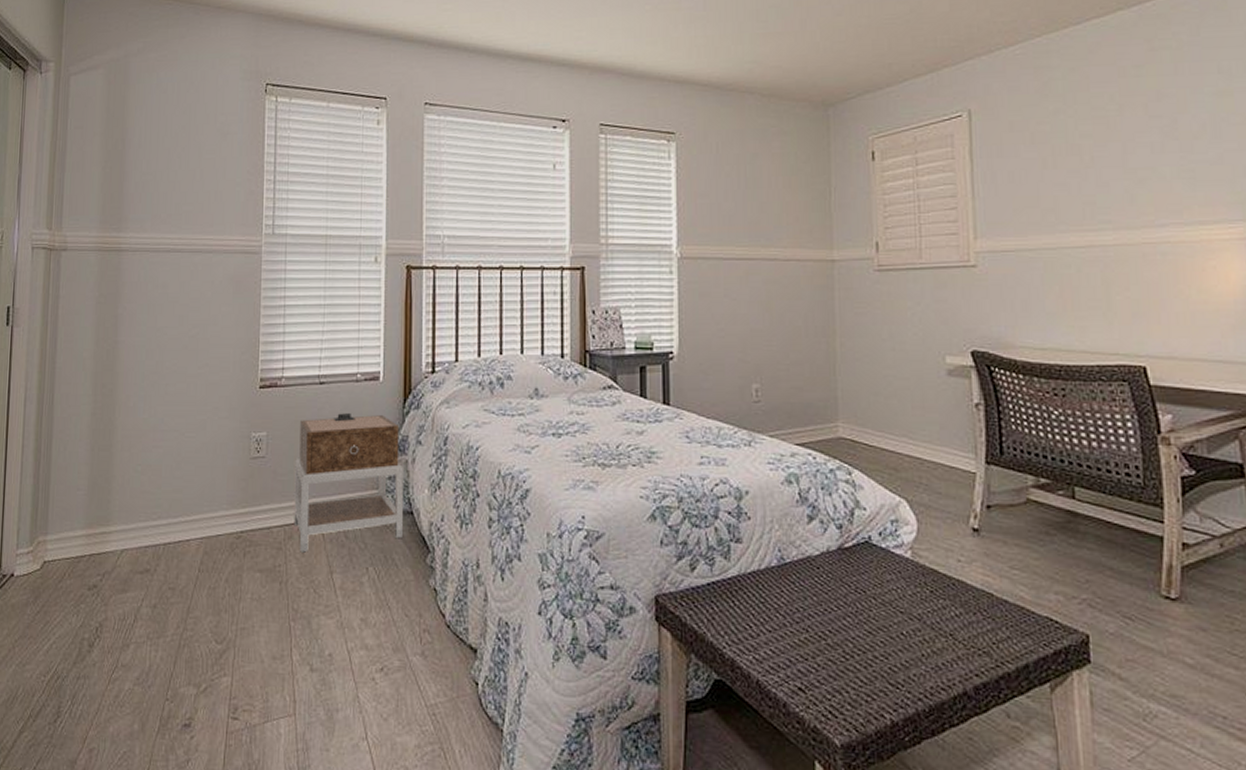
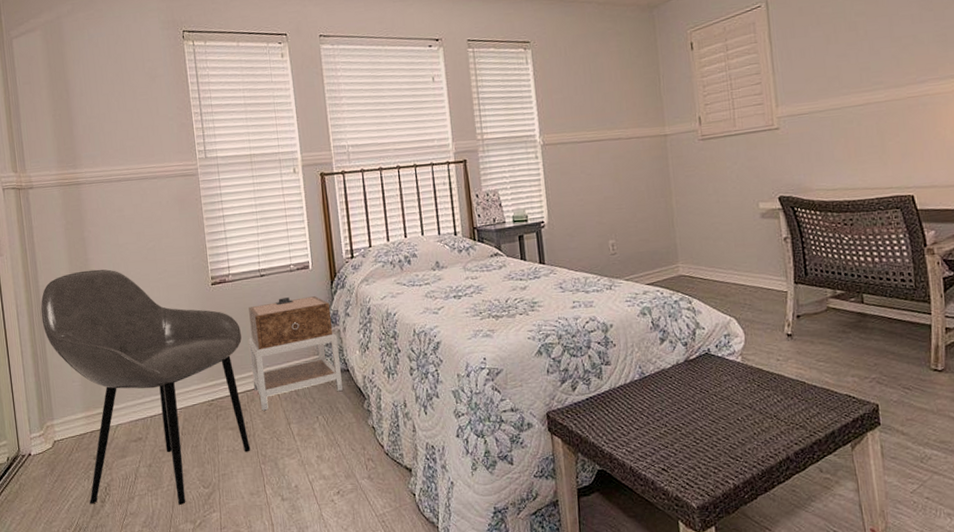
armchair: none [52,354,287,662] -> present [40,269,251,505]

